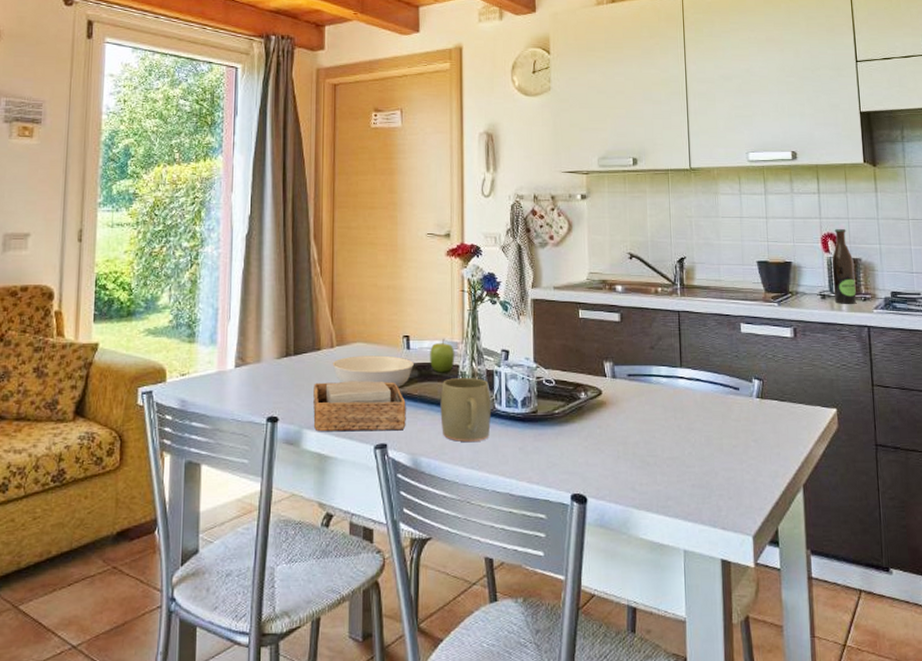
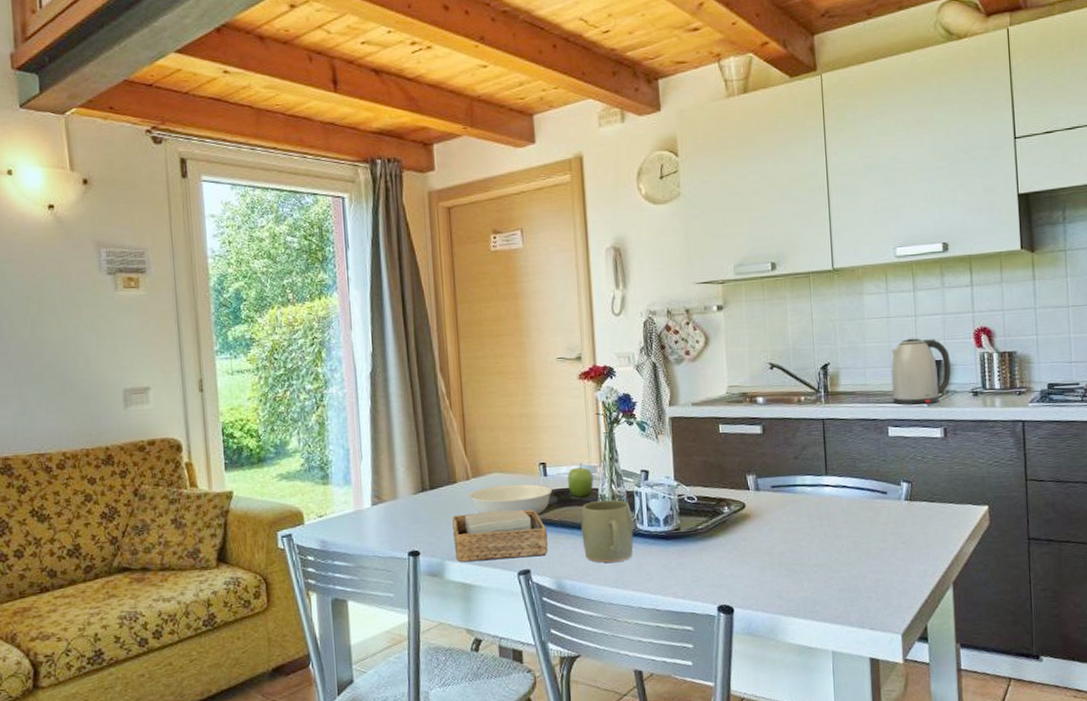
kettle: none [743,238,800,304] -> present [891,338,951,406]
bottle: present [831,228,857,304] -> none [985,321,1011,400]

